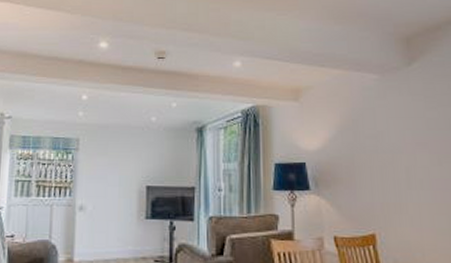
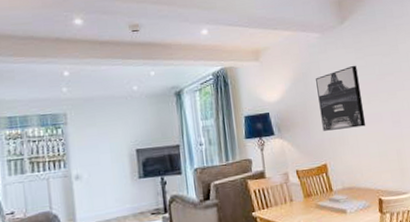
wall art: none [369,116,434,194] -> present [316,65,366,131]

